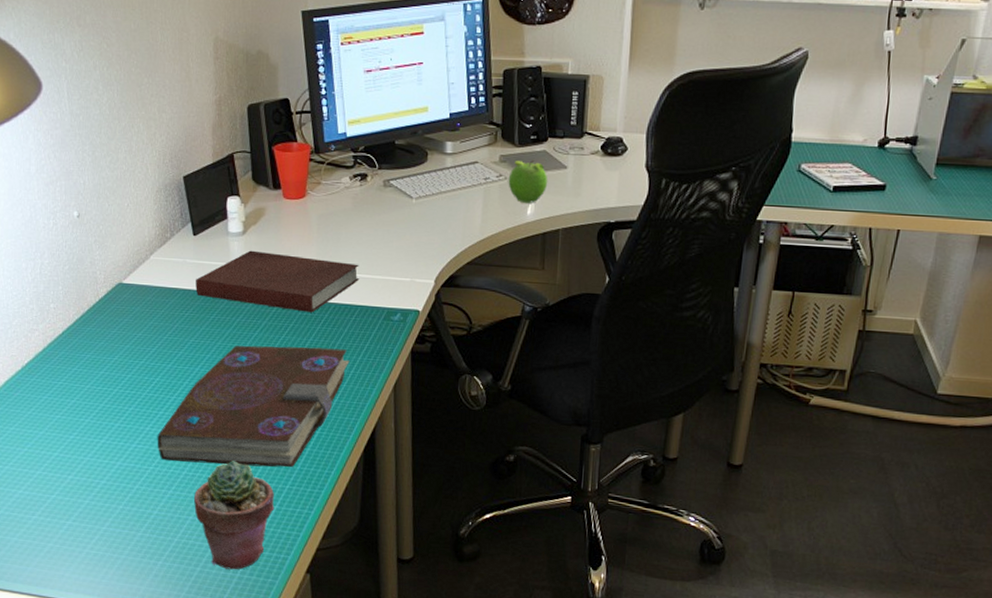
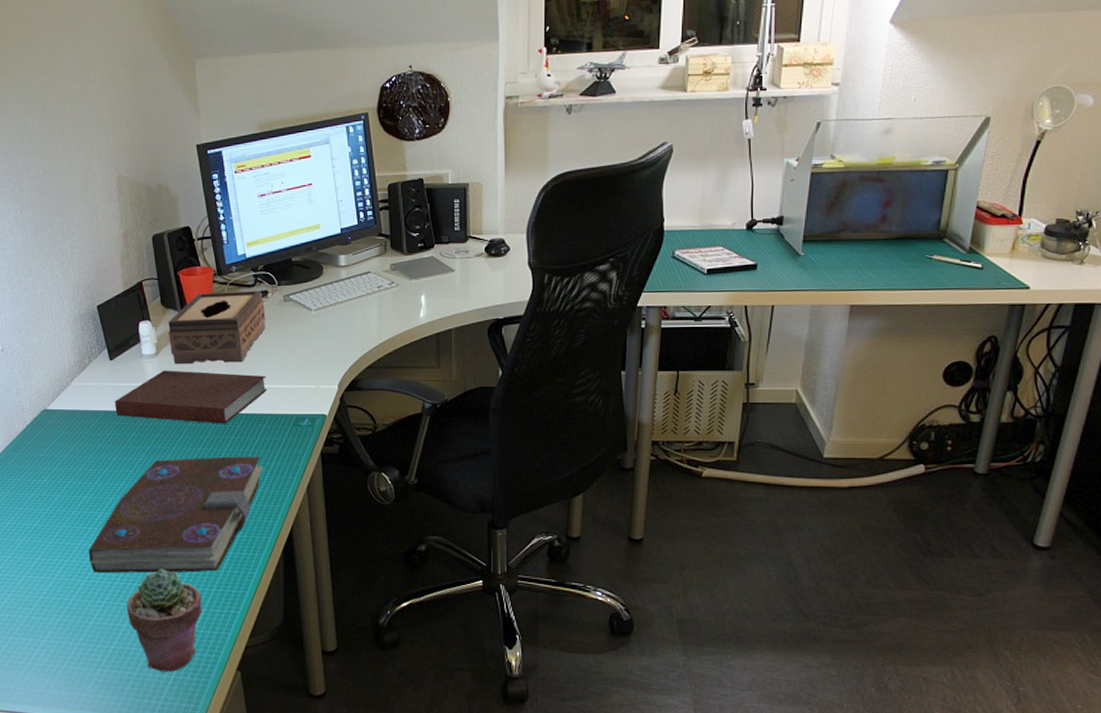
tissue box: none [258,171,363,248] -> present [168,290,266,365]
fruit: present [508,160,548,203] -> none [400,266,438,307]

